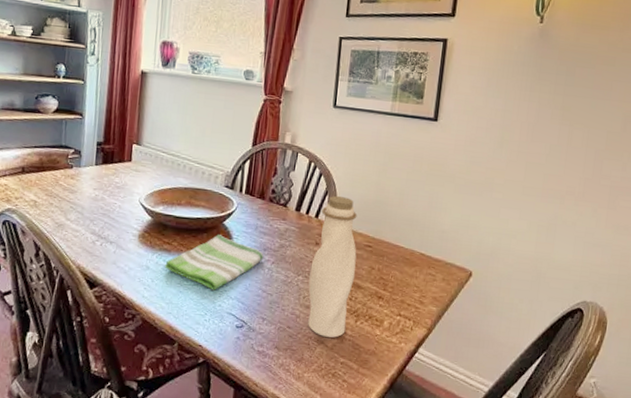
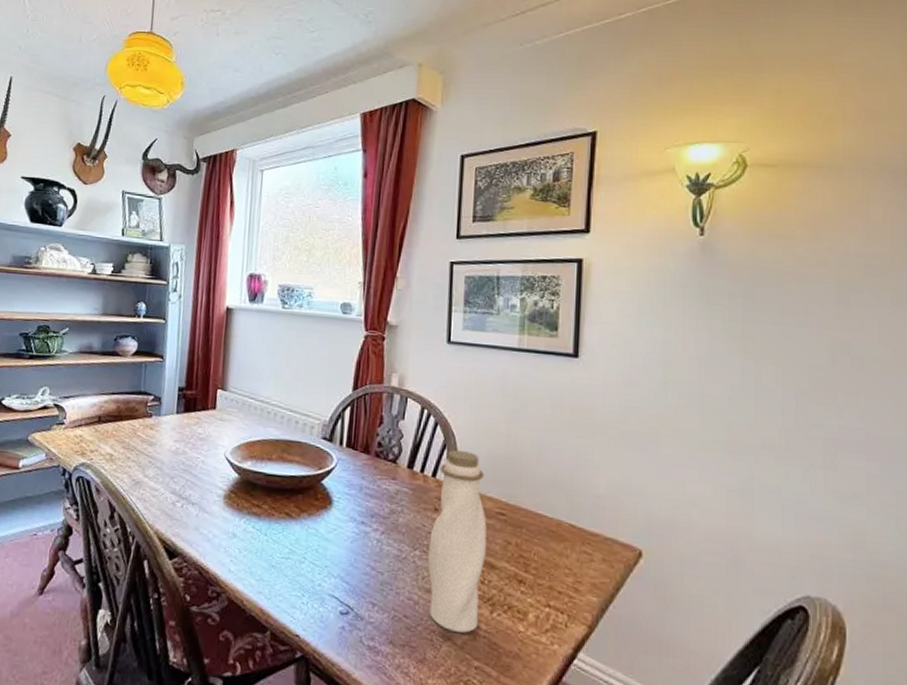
dish towel: present [165,234,264,291] -> none [254,496,372,566]

